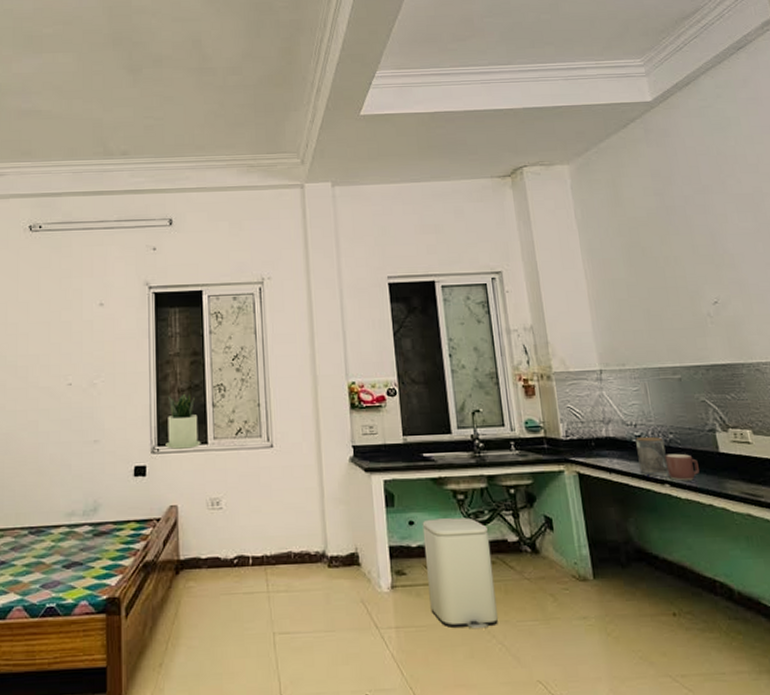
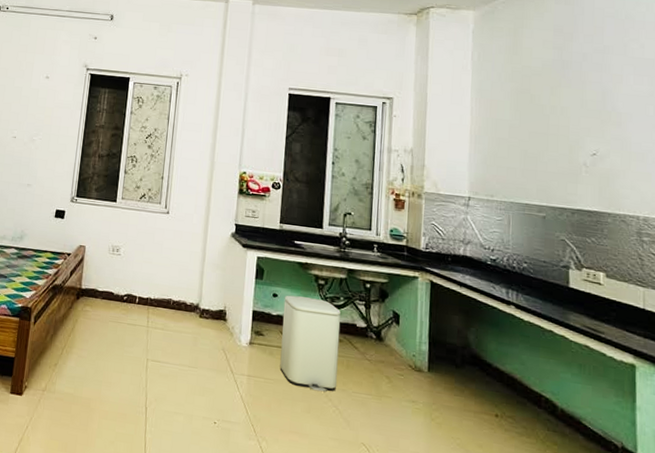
planter: present [165,393,201,449] -> none [83,158,111,204]
jar: present [636,436,669,477] -> none [489,260,517,299]
mug: present [665,453,700,481] -> none [515,279,546,307]

